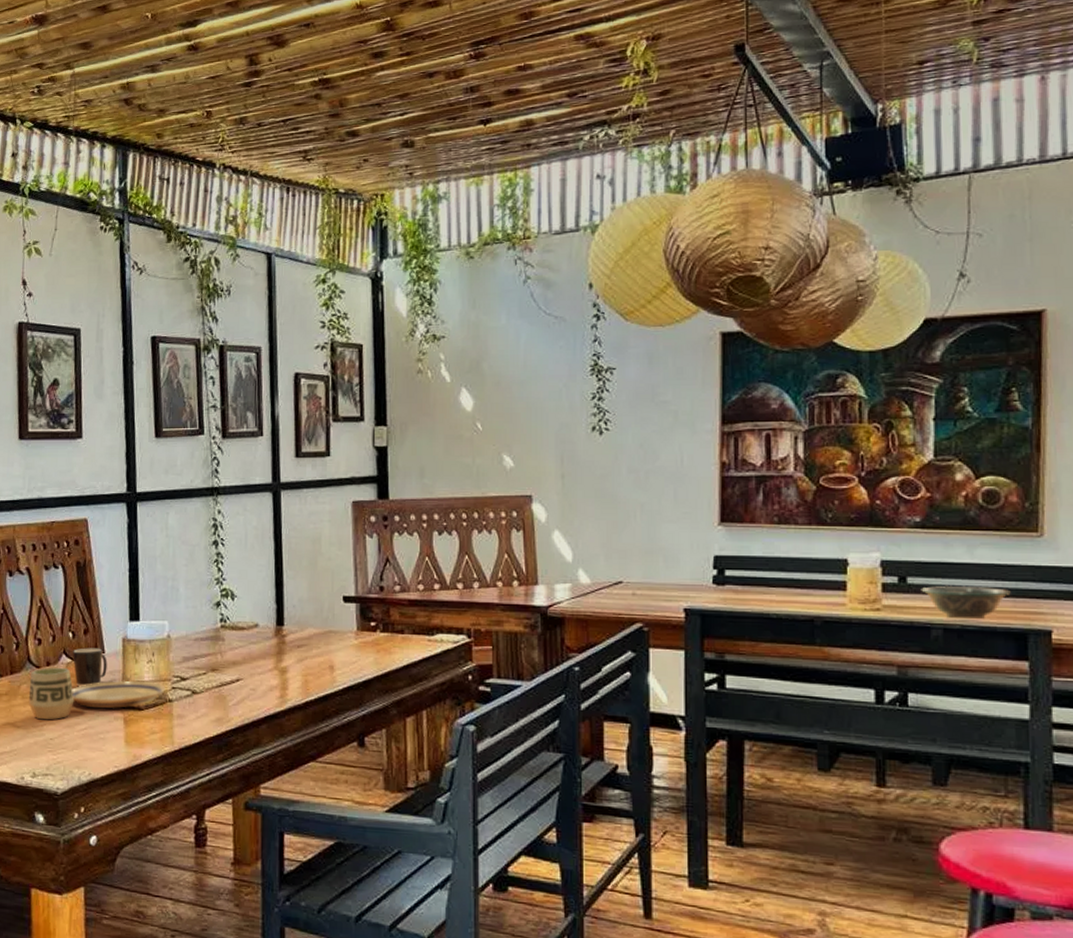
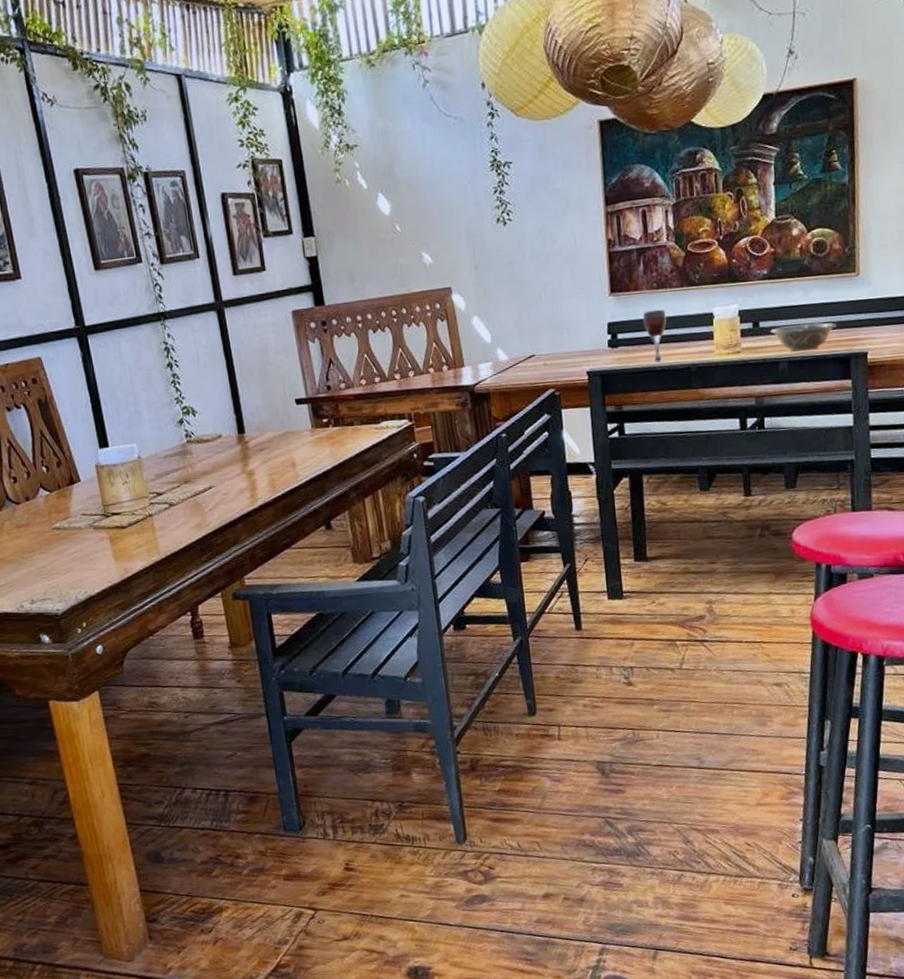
cup: present [28,667,75,720] -> none [12,501,60,552]
plate: present [71,680,165,709] -> none [54,501,144,533]
mug: present [72,647,107,687] -> none [48,477,86,516]
cup: none [758,547,787,610] -> present [642,309,667,365]

